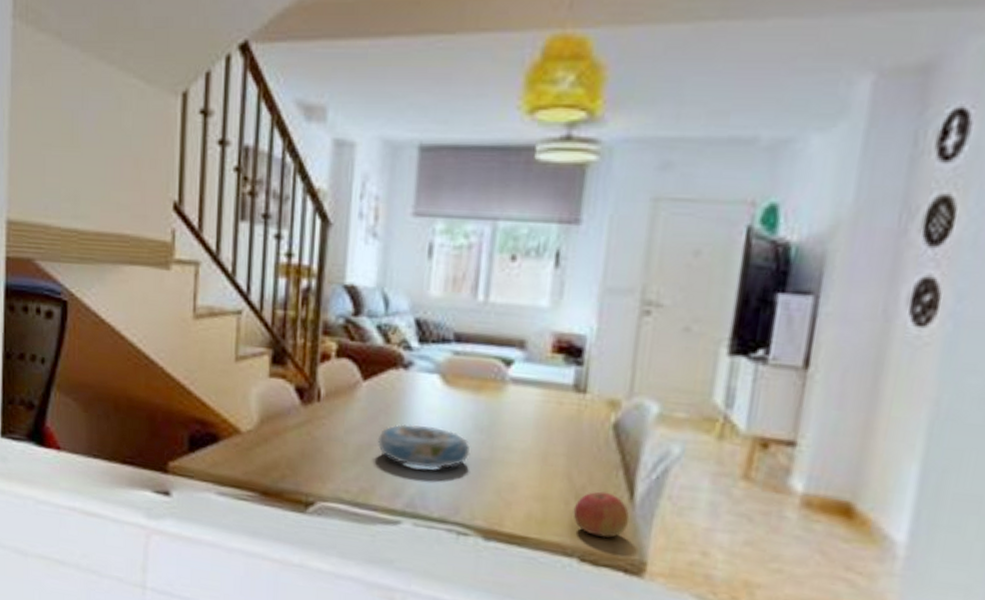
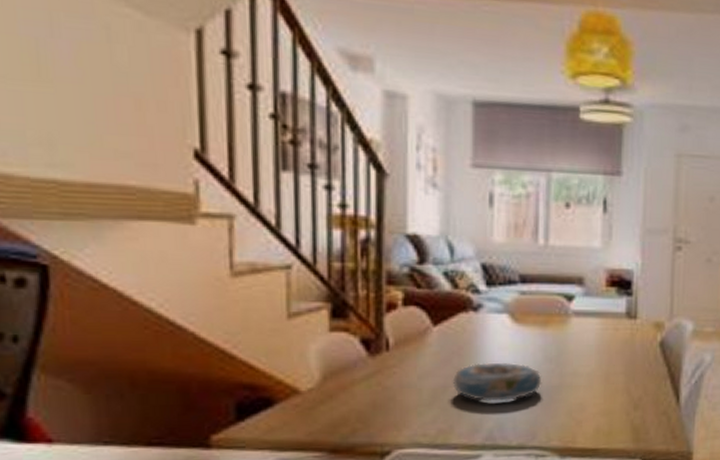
apple: present [573,491,630,538] -> none [633,400,678,437]

